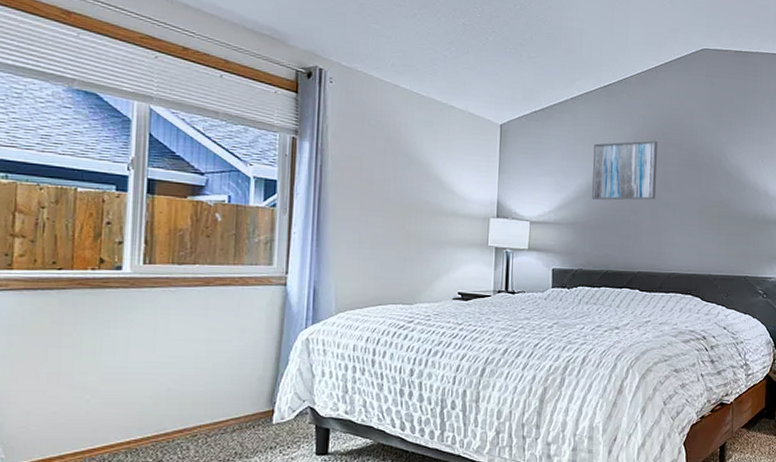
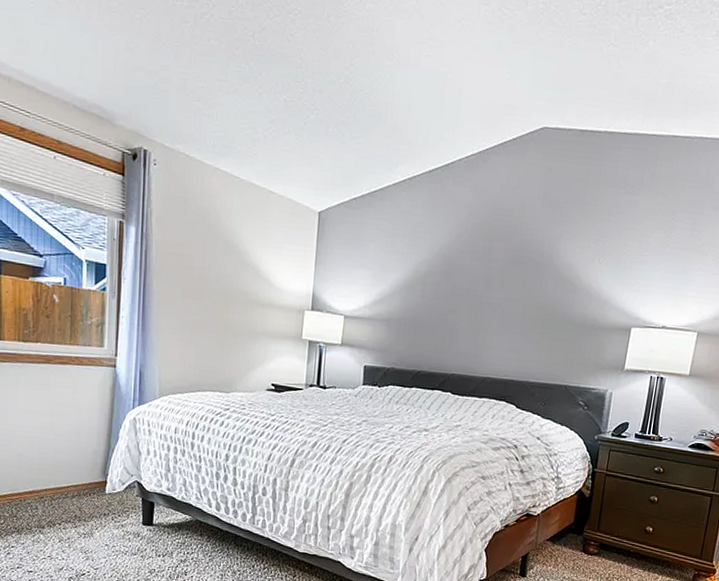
wall art: present [592,140,657,200] -> none [409,232,483,298]

